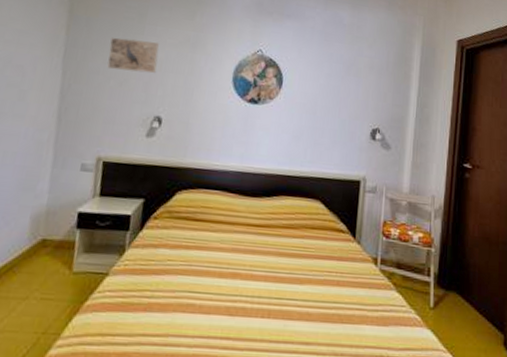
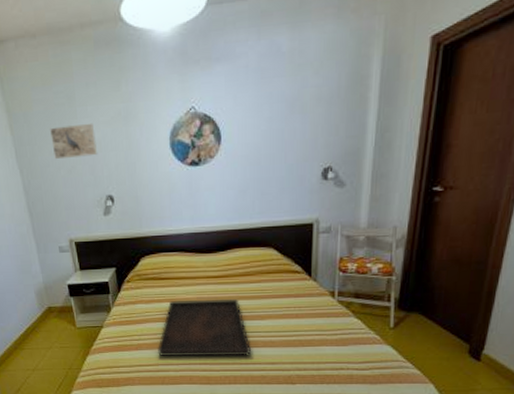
serving tray: none [171,249,284,331] -> present [158,298,251,357]

